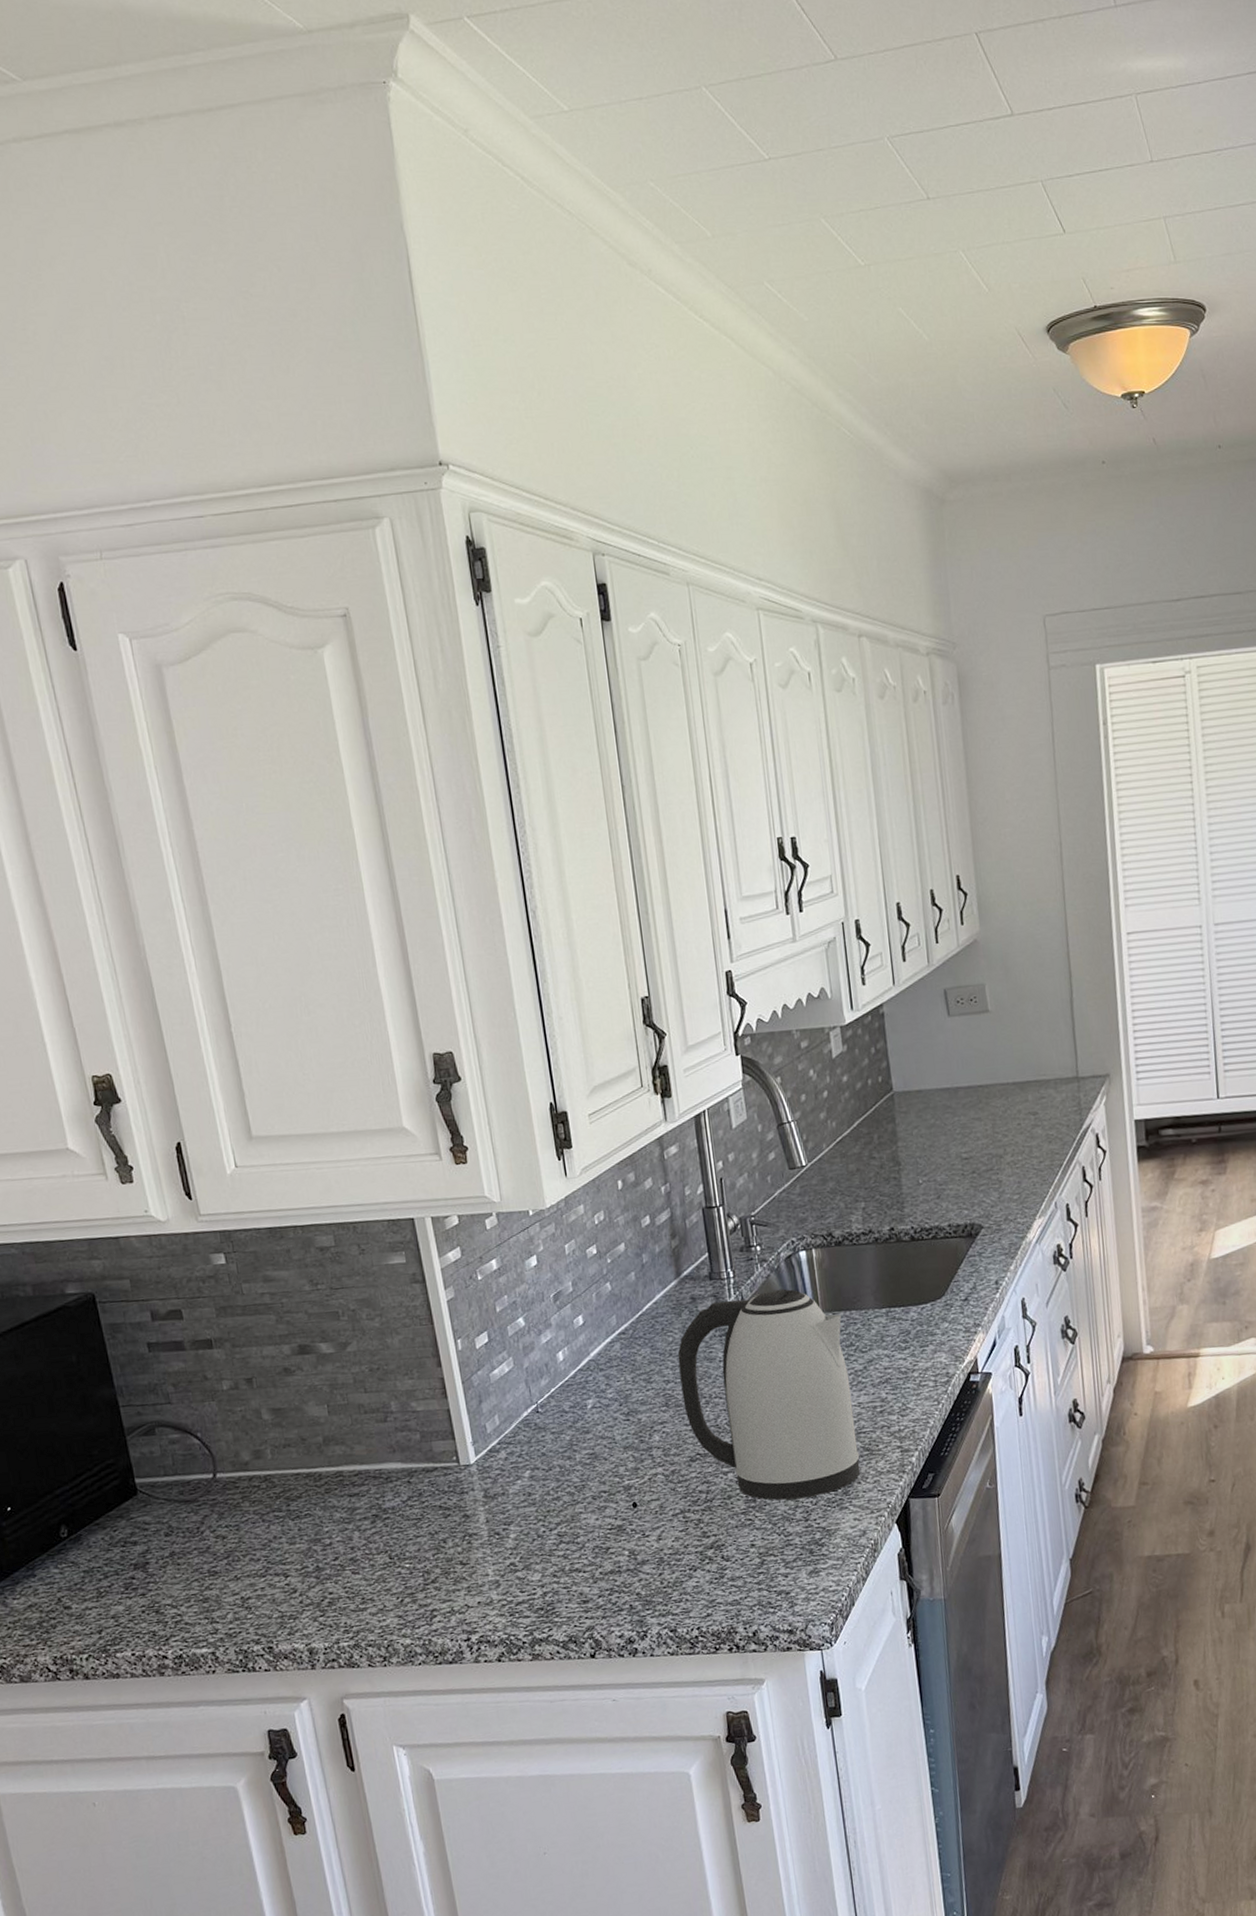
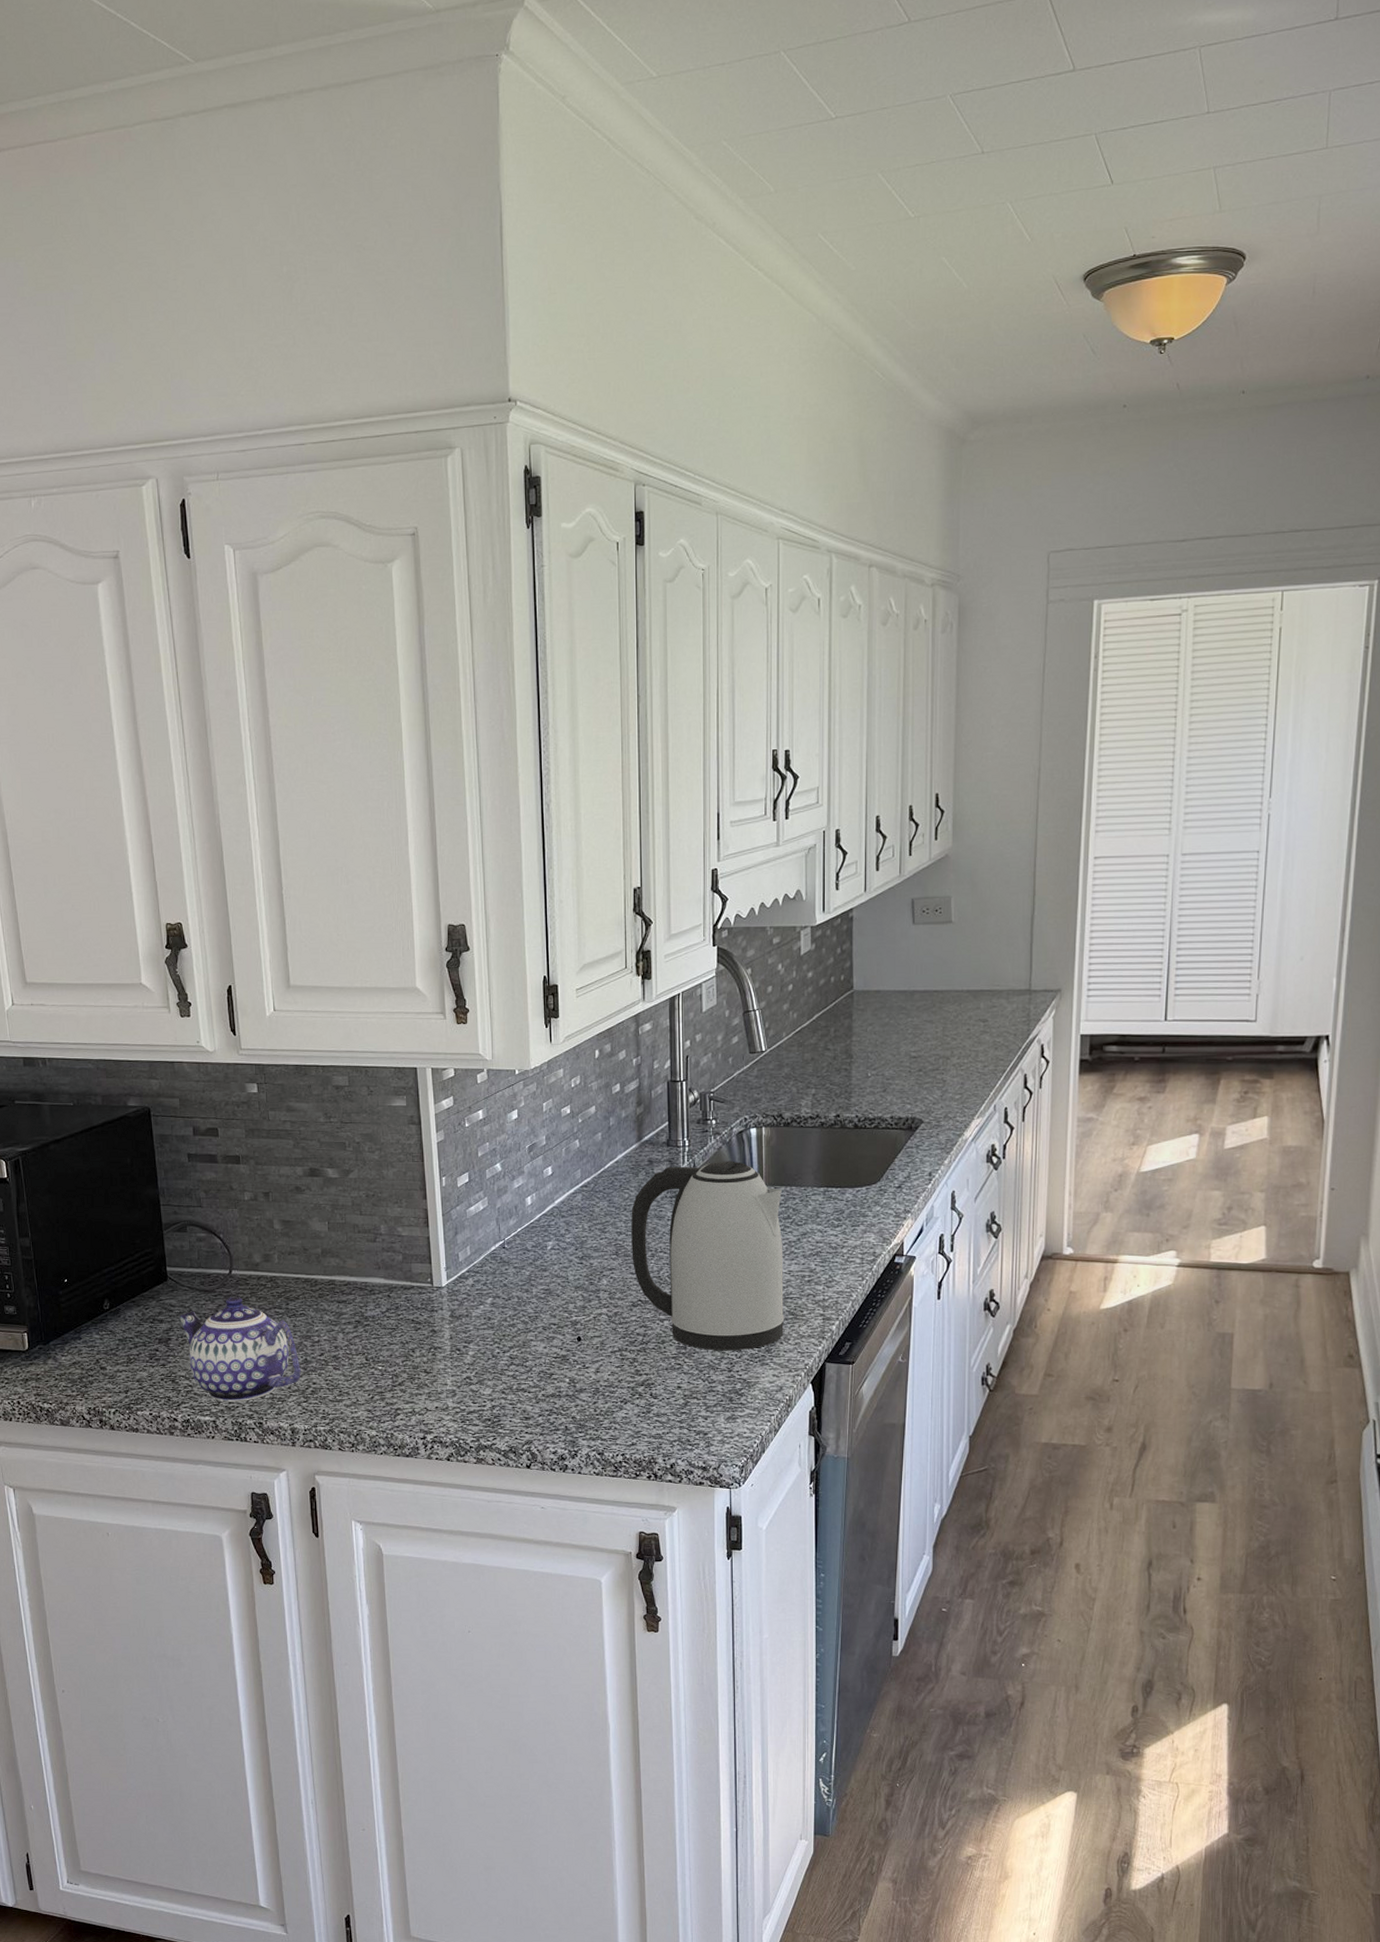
teapot: none [157,1503,314,1628] -> present [179,1297,301,1402]

